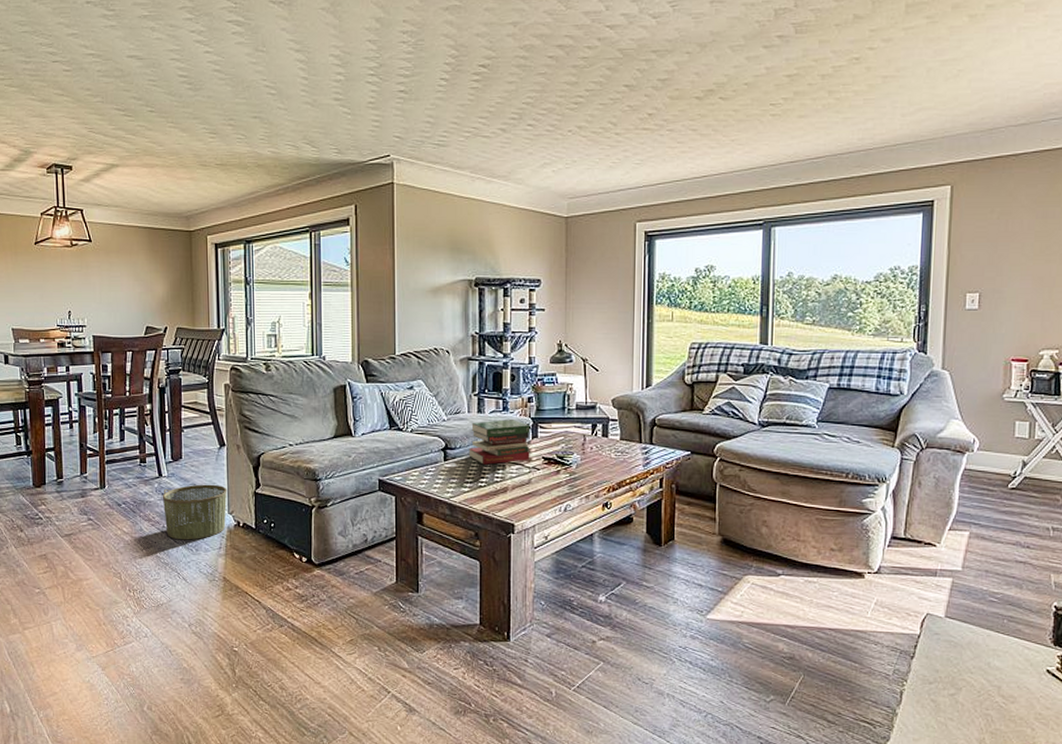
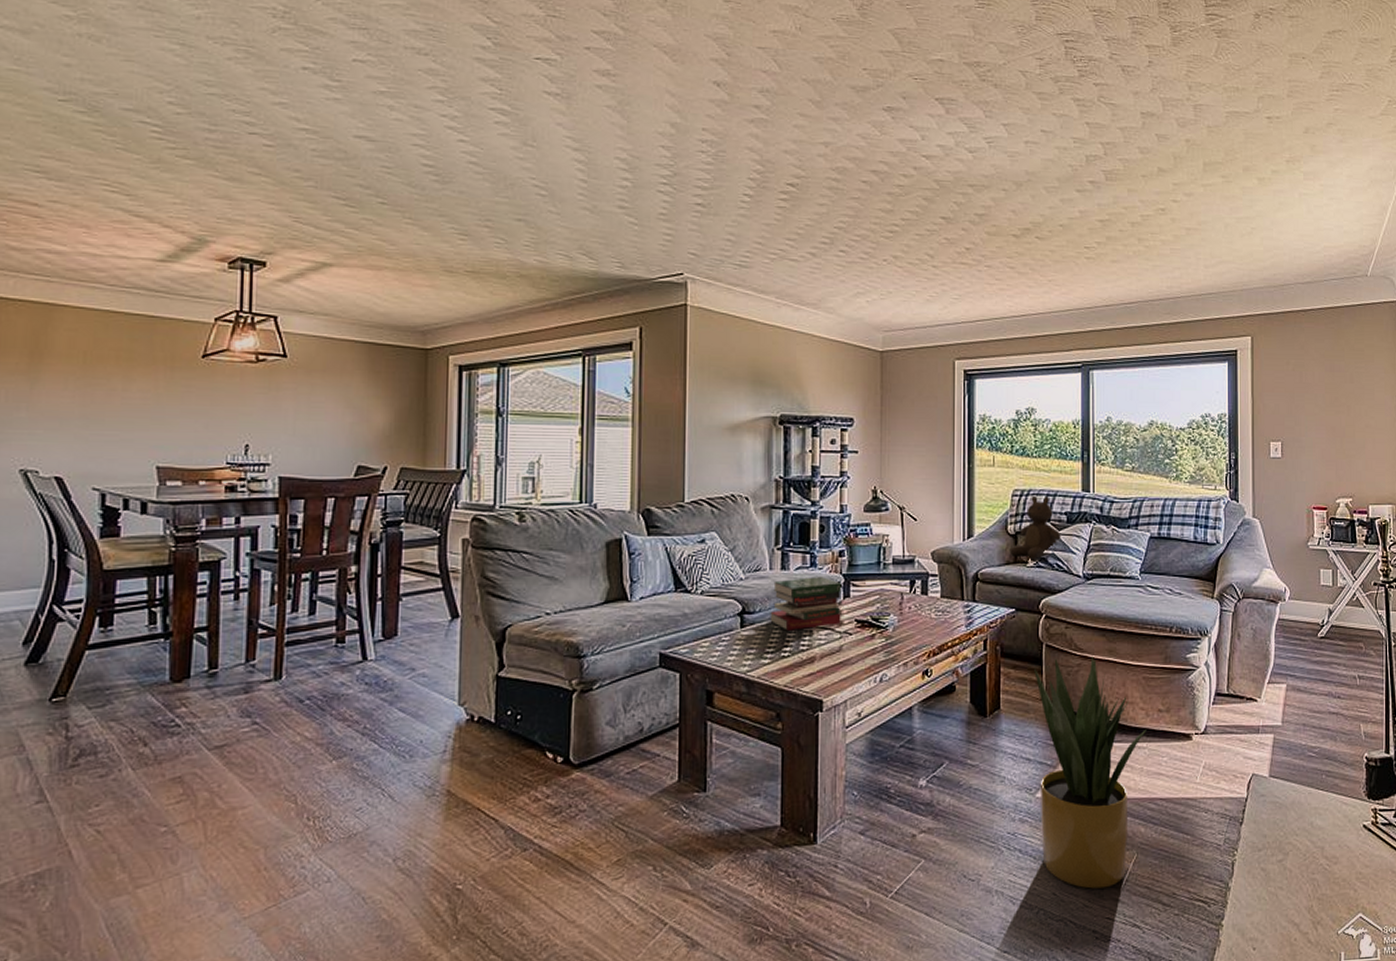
basket: present [162,484,227,540] -> none [365,668,459,744]
teddy bear: none [686,348,738,407] -> present [1009,495,1061,559]
planter: none [708,496,818,702] -> present [1034,656,1146,889]

